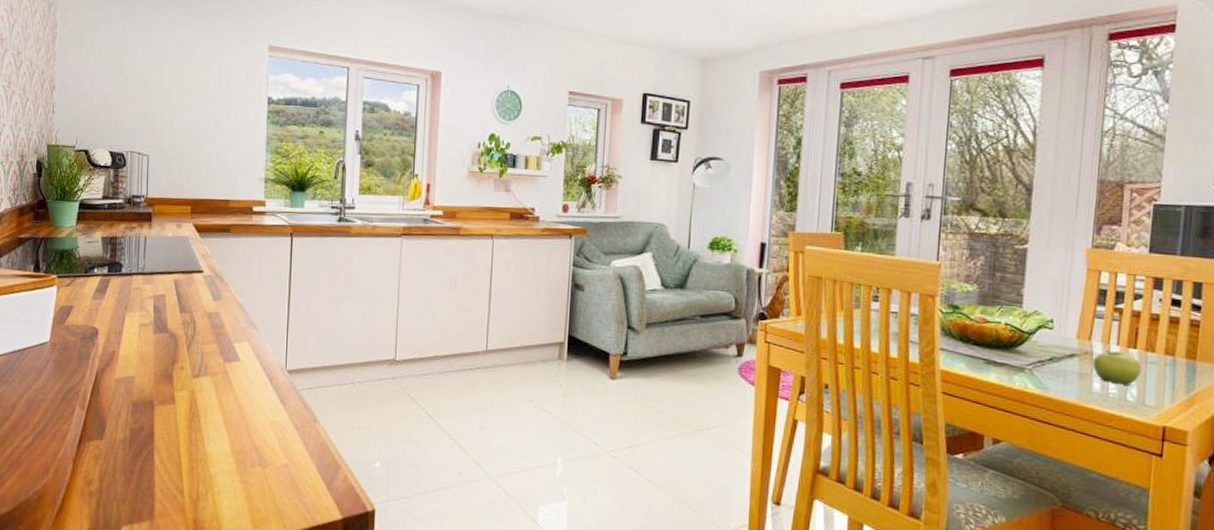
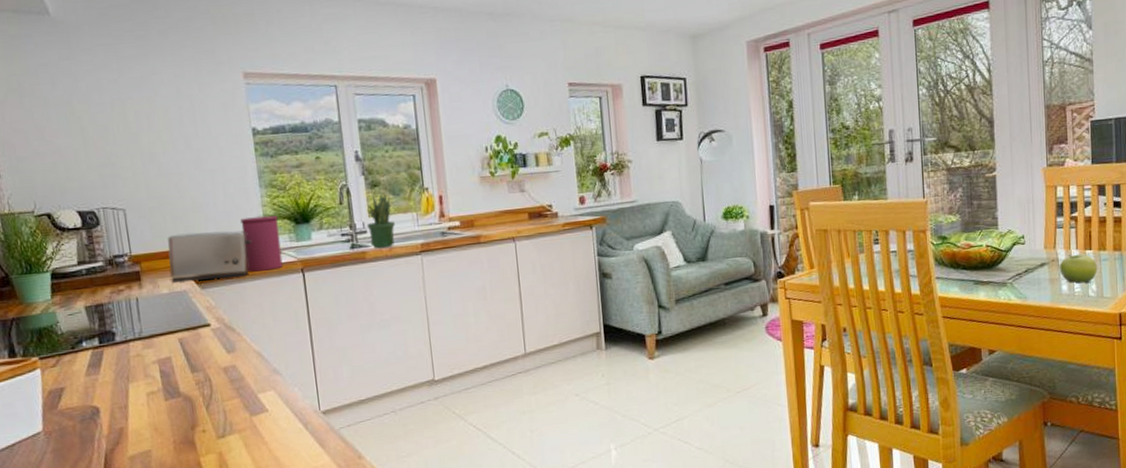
toaster: none [177,184,251,233] -> present [167,230,252,283]
canister: none [243,178,278,230] -> present [240,215,283,272]
planter: none [356,173,382,226] -> present [366,192,395,249]

